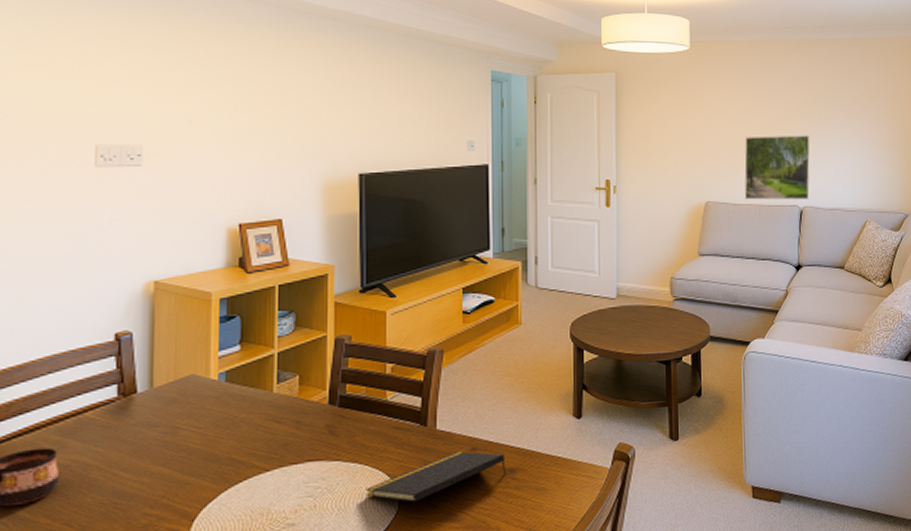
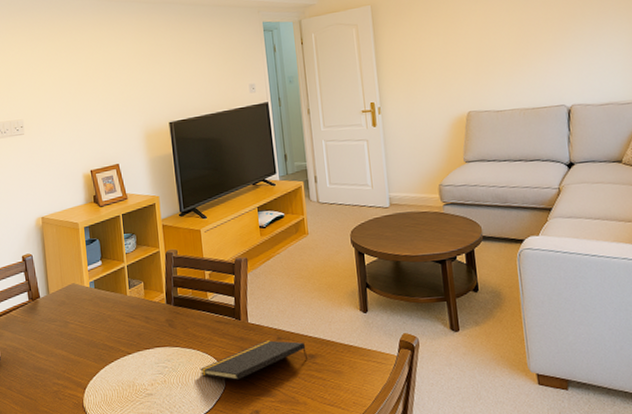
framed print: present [744,135,810,200] -> none [503,34,577,105]

